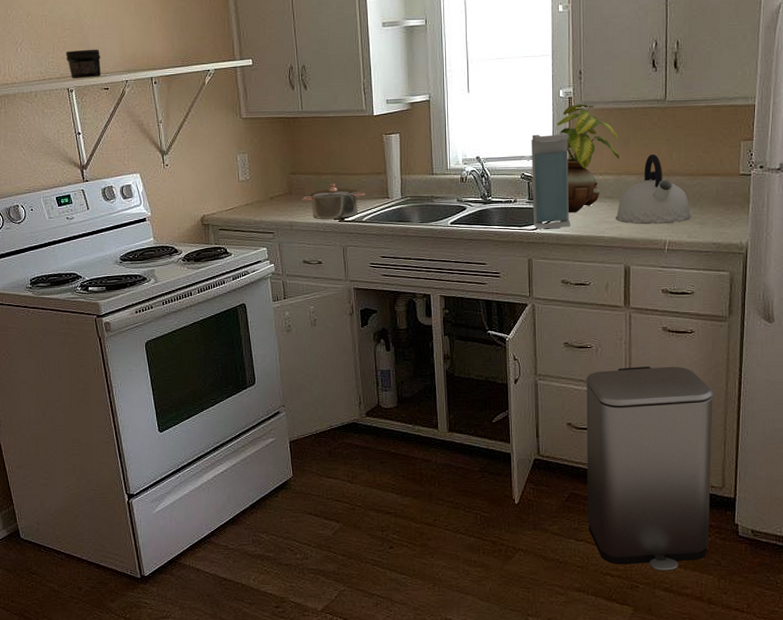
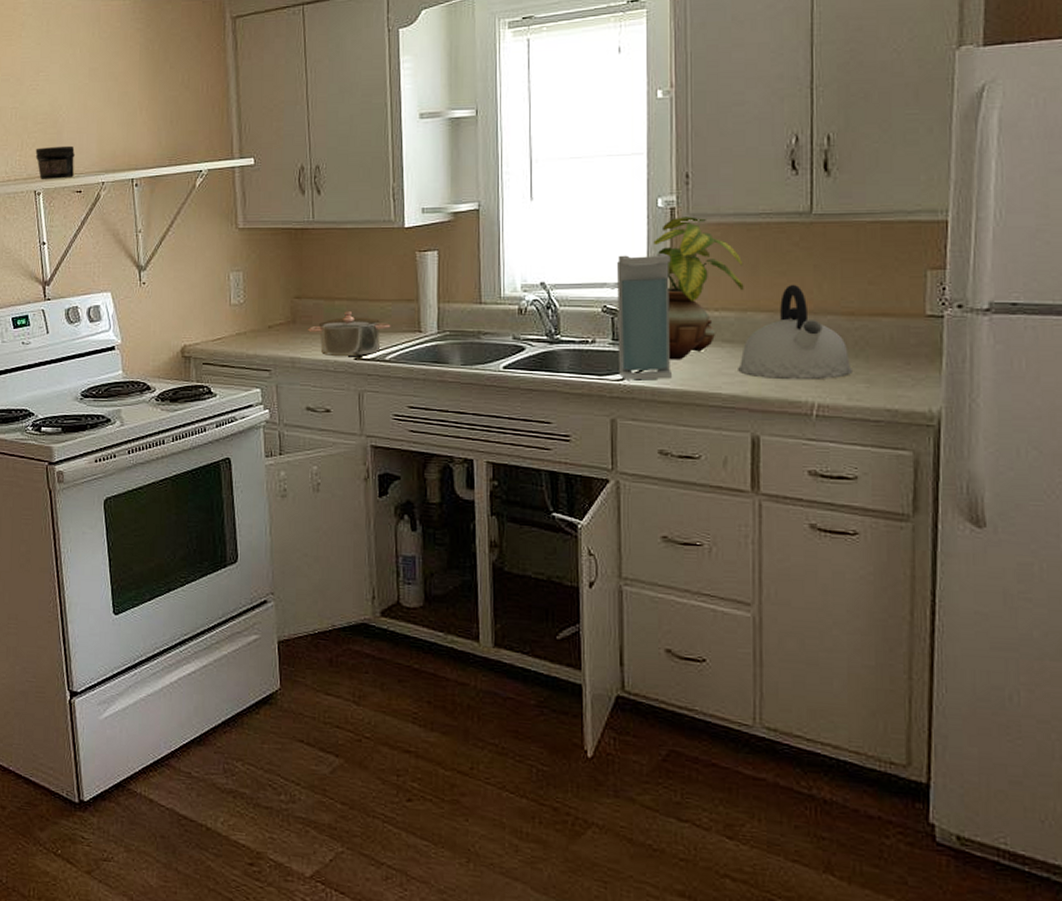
pedal bin: present [586,366,713,572] -> none [694,576,891,884]

